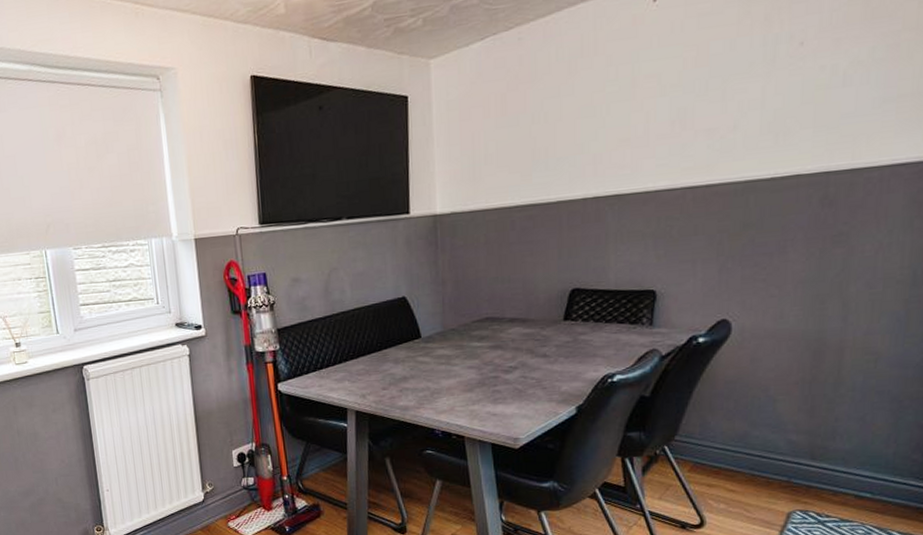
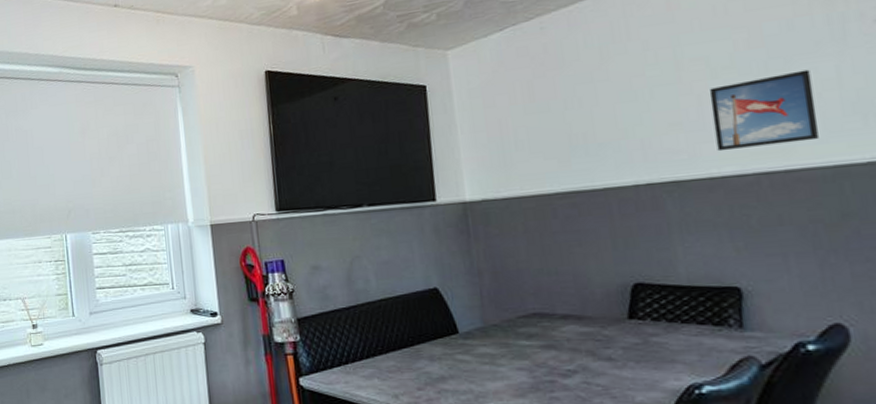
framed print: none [655,89,741,167] -> present [708,69,820,152]

